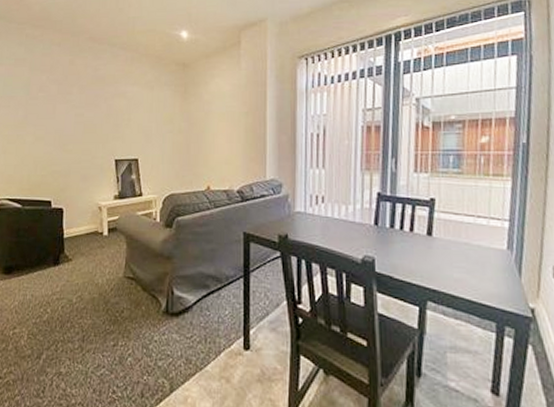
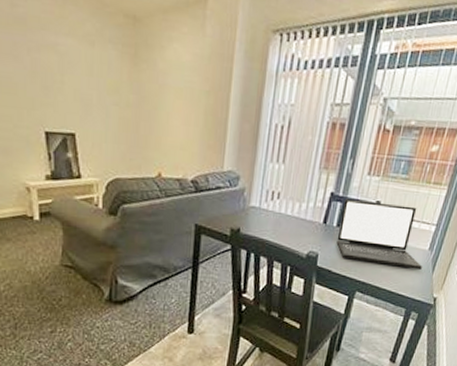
laptop: none [393,197,504,273] -> present [336,198,422,270]

